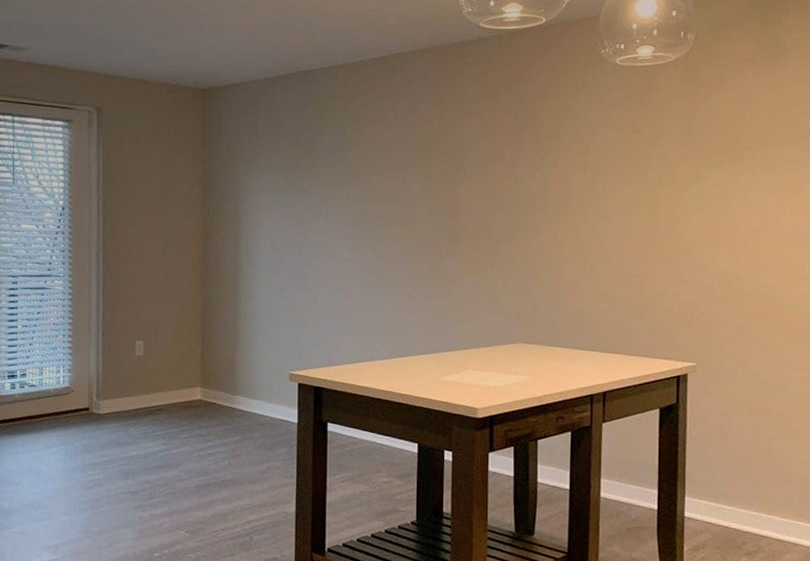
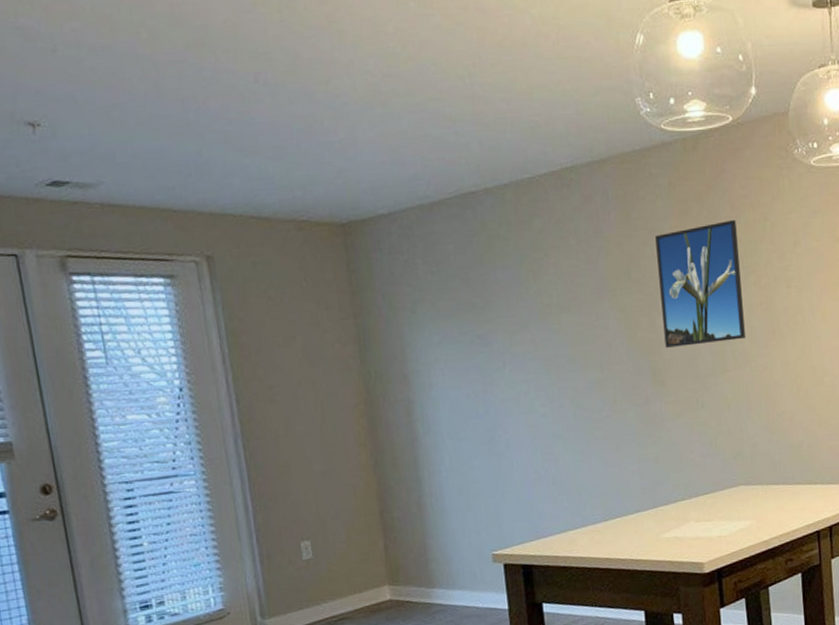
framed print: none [463,107,540,213] -> present [655,220,745,348]

